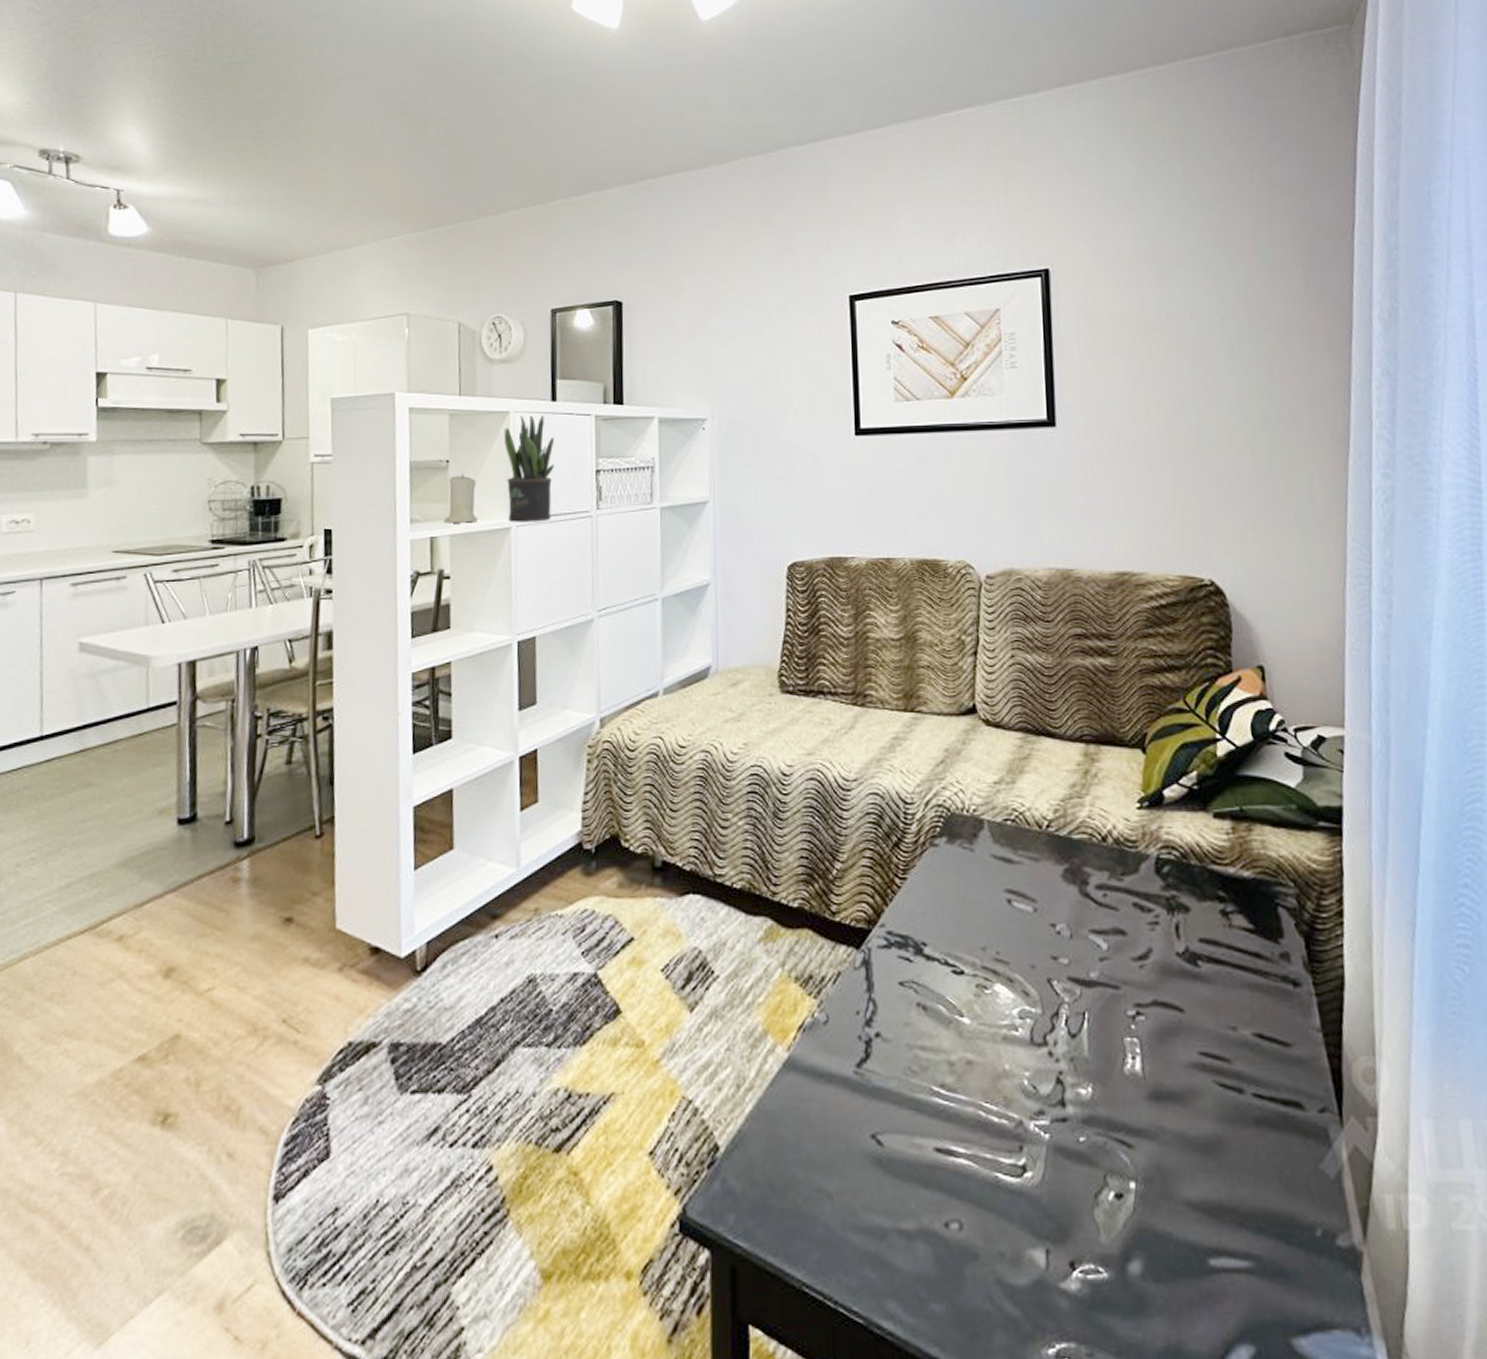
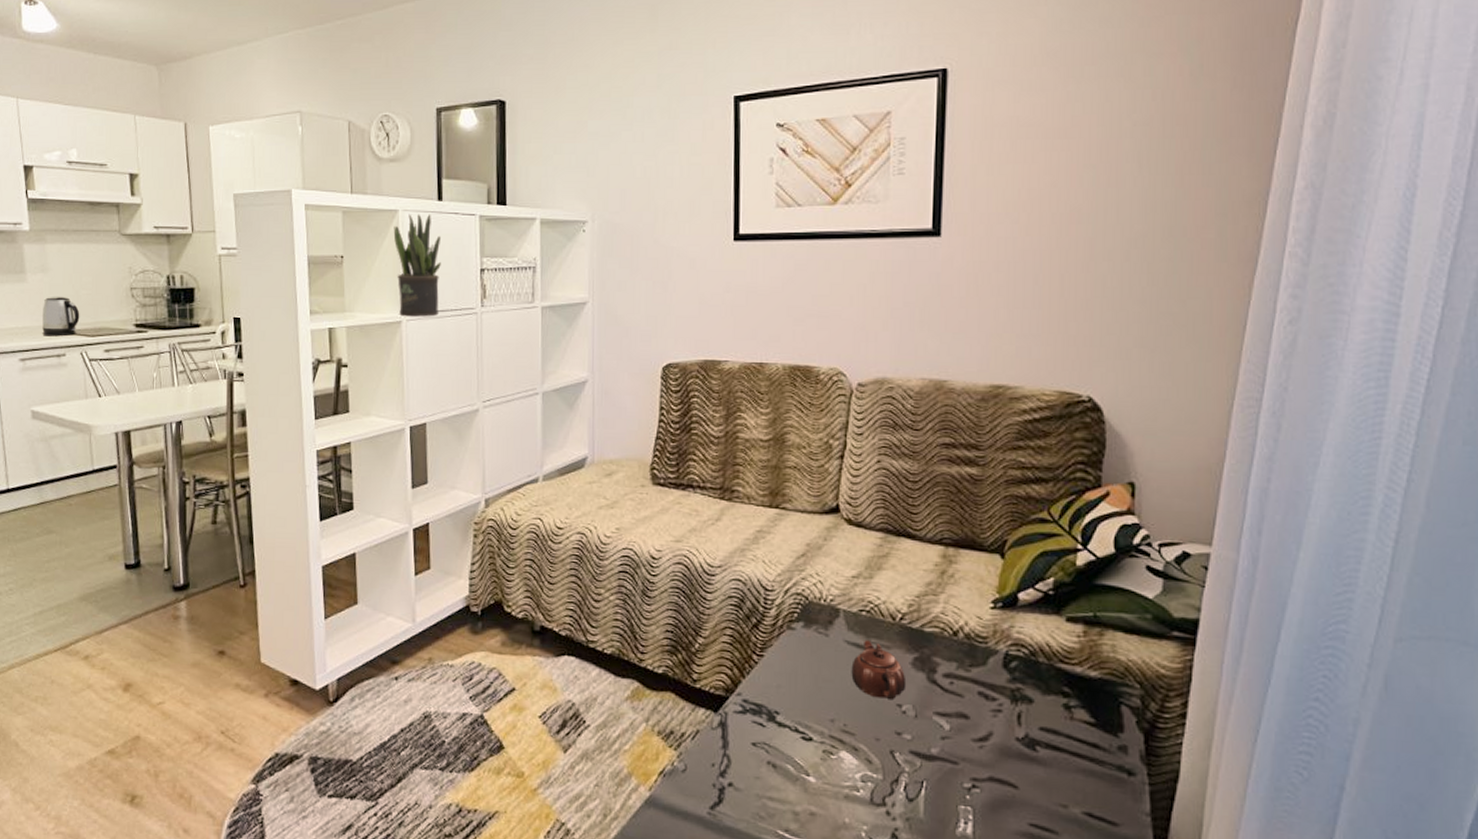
kettle: none [100,512,148,557] -> present [42,296,80,337]
candle: present [443,473,478,523] -> none [340,269,371,316]
teapot: none [1000,853,1059,920] -> present [851,640,907,700]

